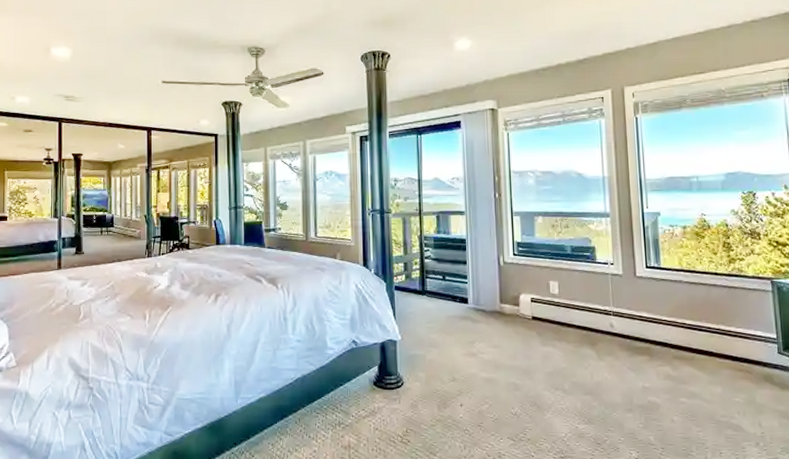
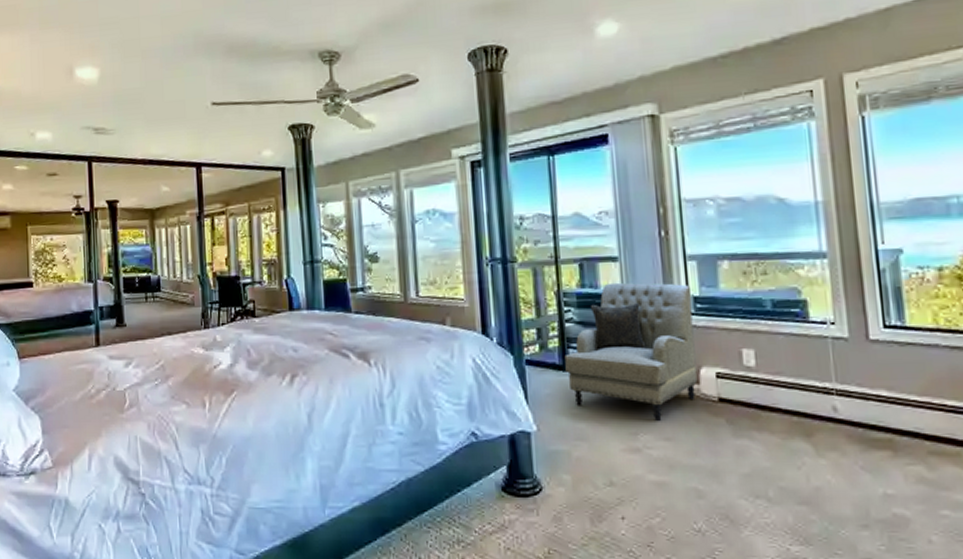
armchair: none [423,230,518,334] -> present [564,282,698,422]

